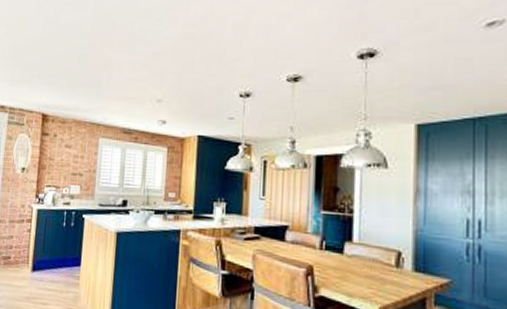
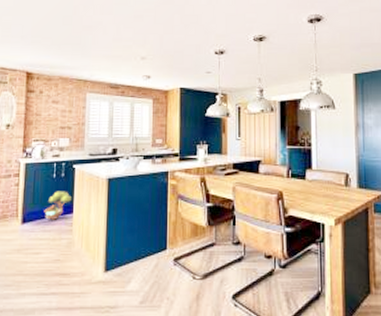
decorative tree: none [53,241,80,271] -> present [44,191,71,220]

